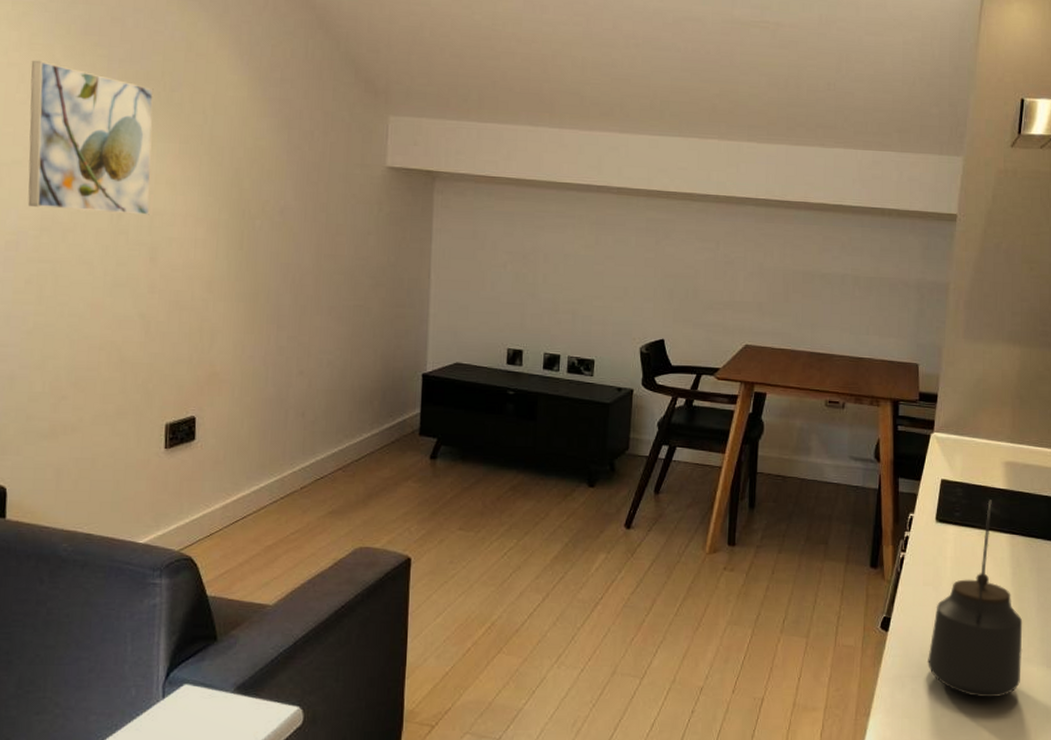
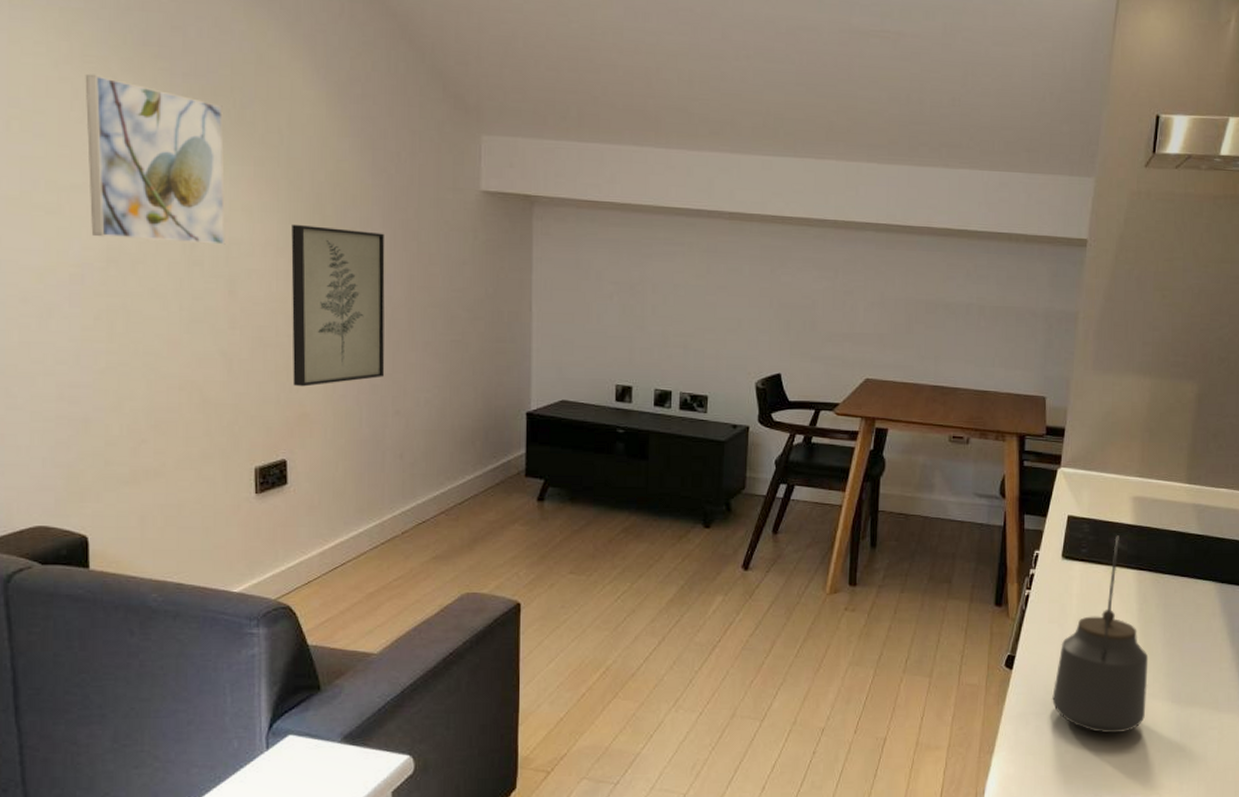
wall art: none [205,196,296,348] -> present [291,224,385,387]

